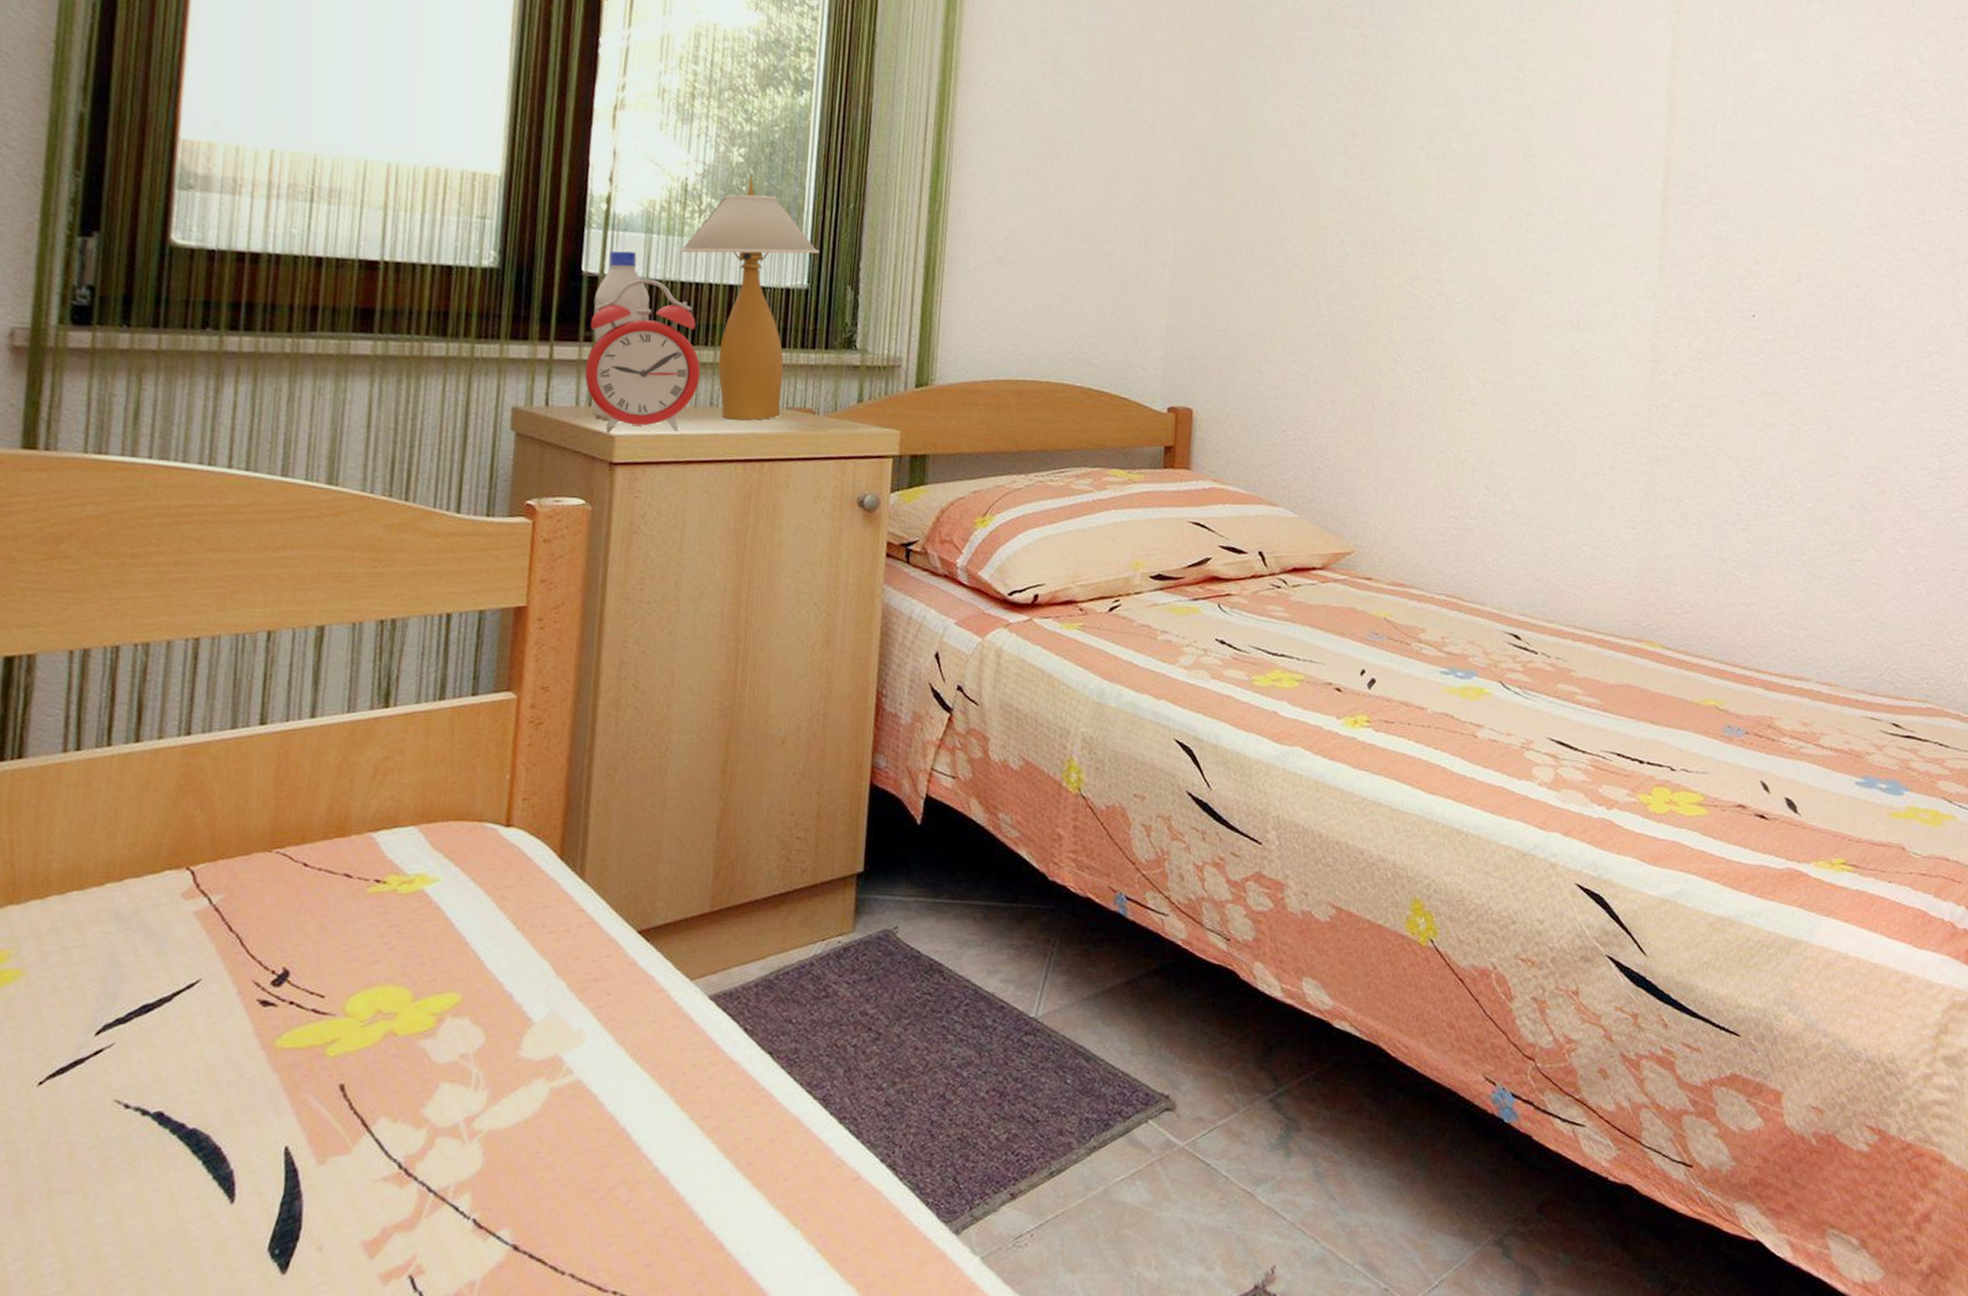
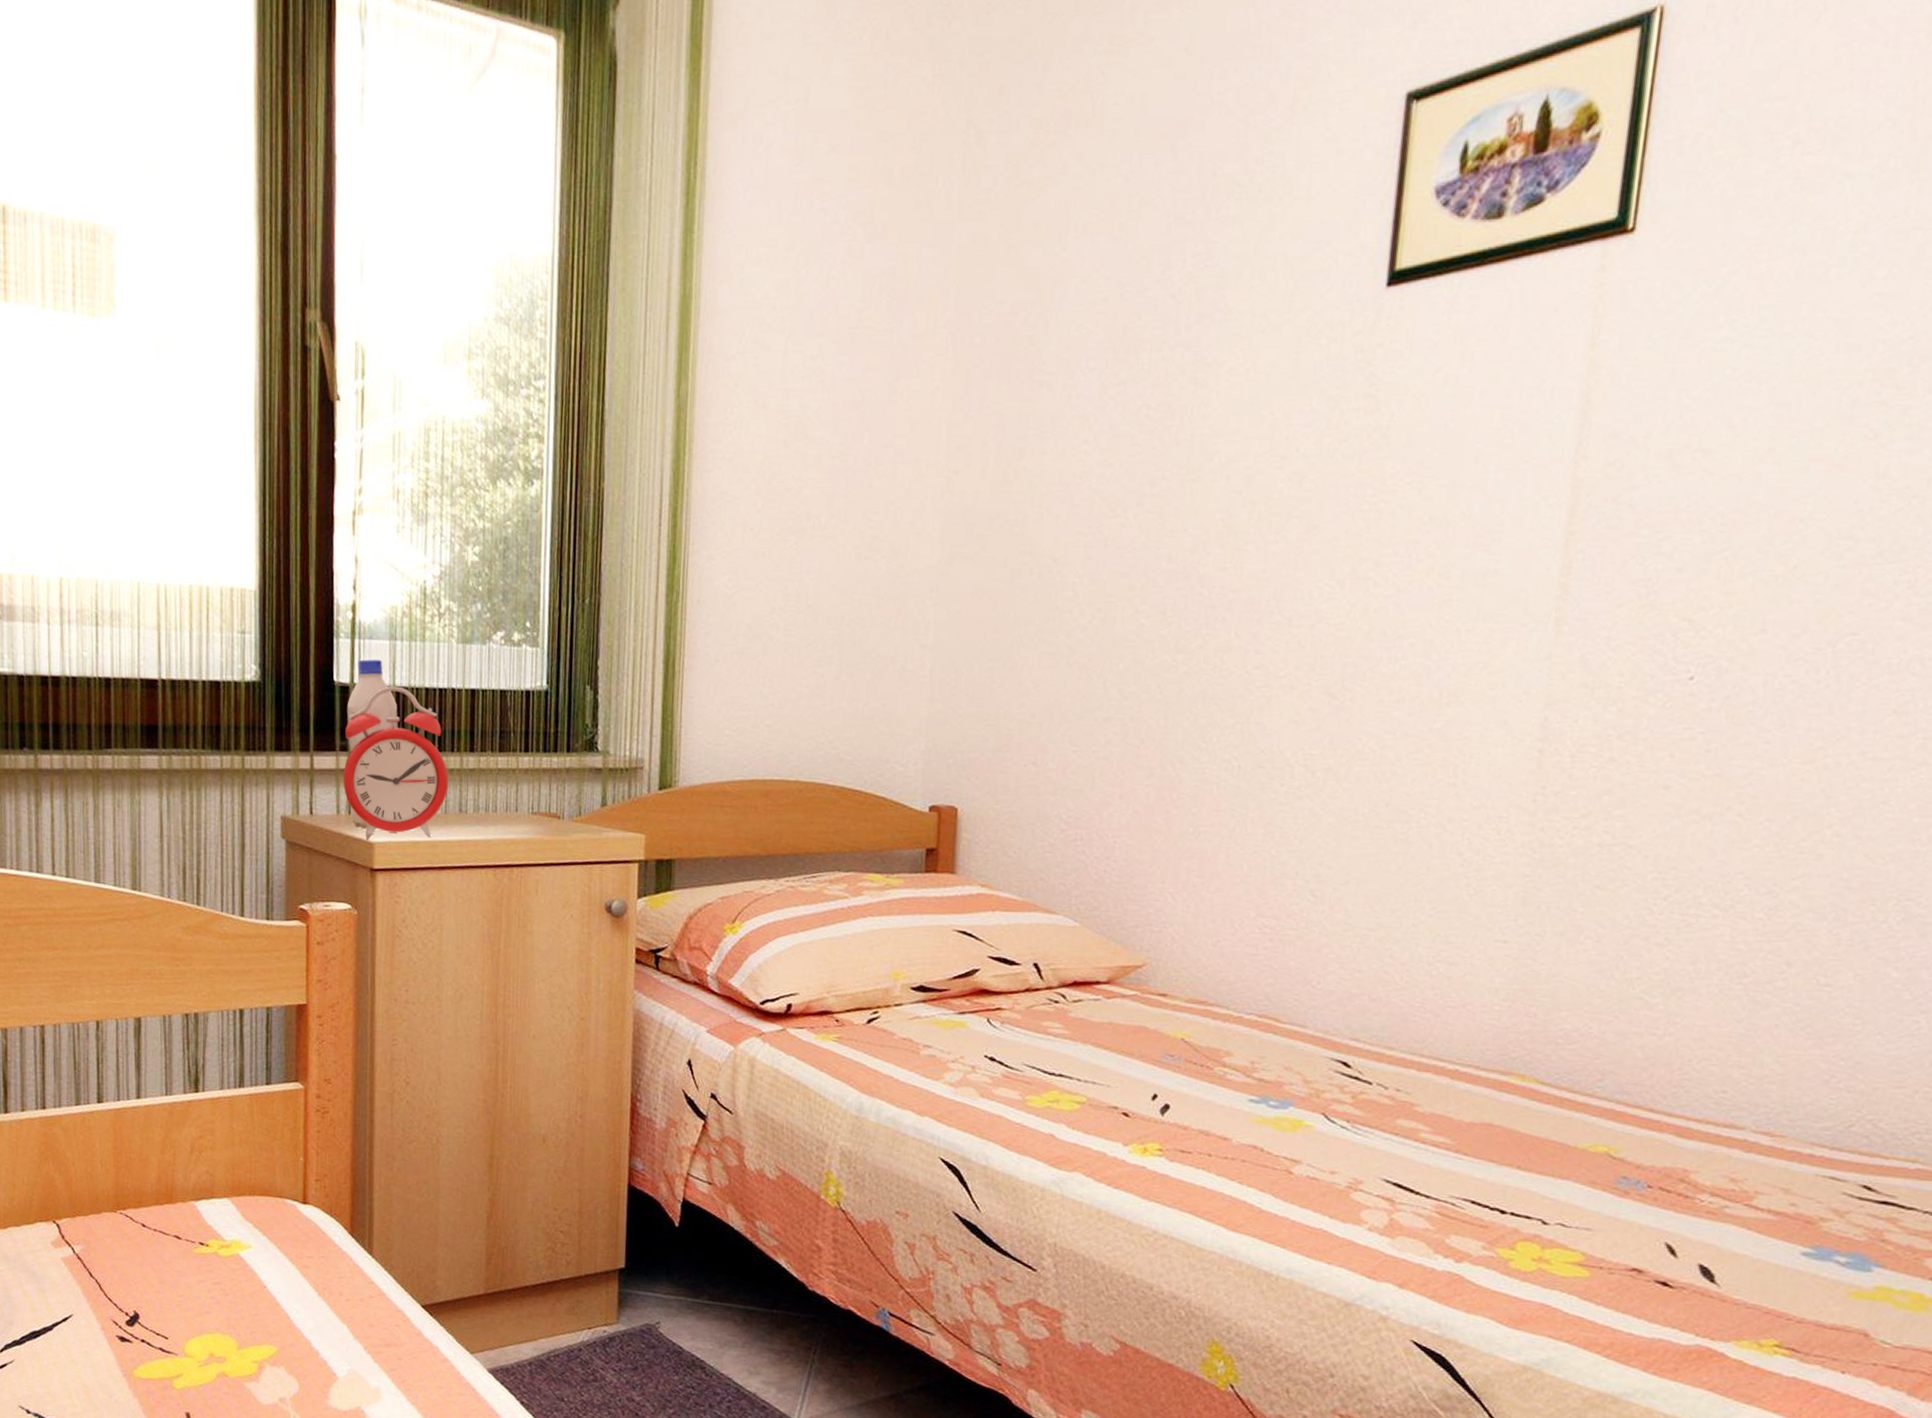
table lamp: present [680,175,820,420] -> none [423,574,558,826]

